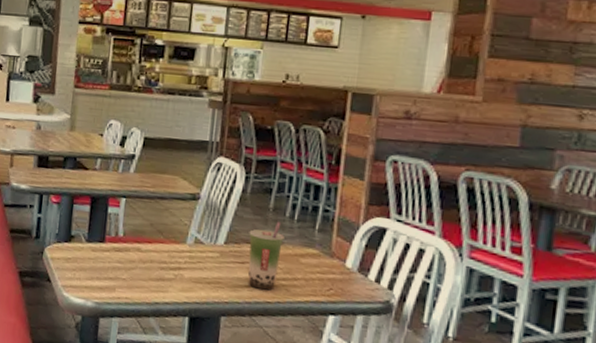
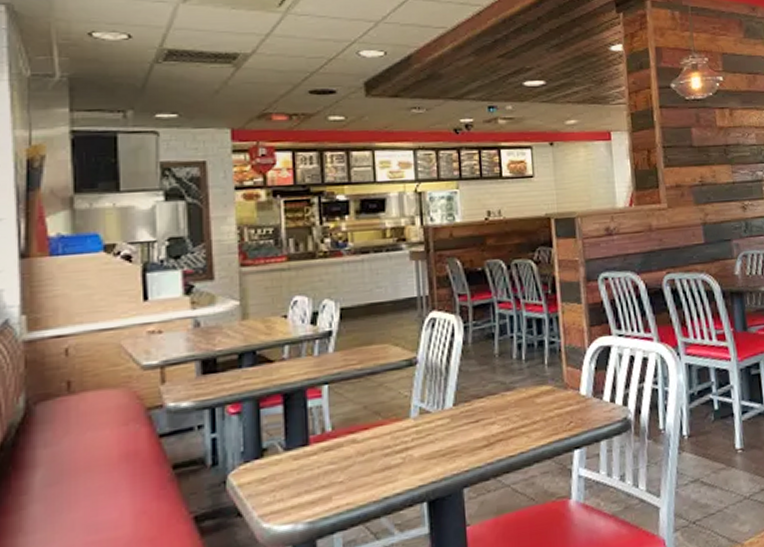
beverage cup: present [247,221,285,290] -> none [478,366,516,446]

